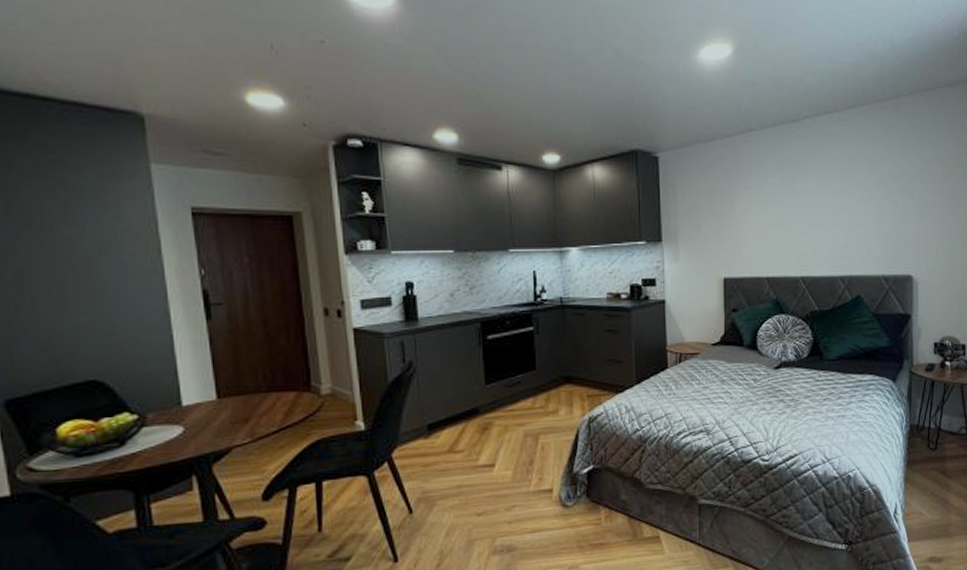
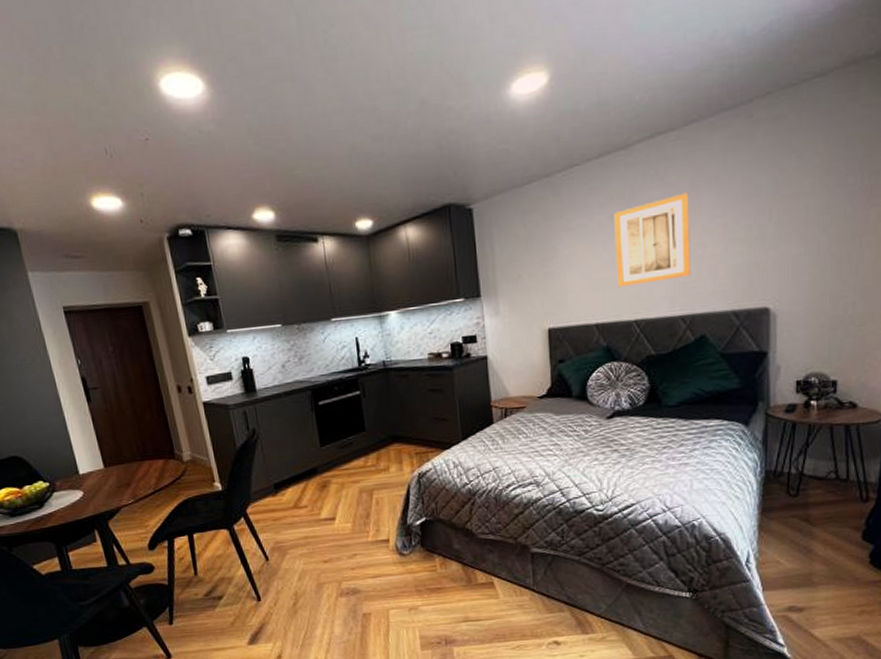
wall art: none [785,167,849,245] -> present [614,192,691,287]

